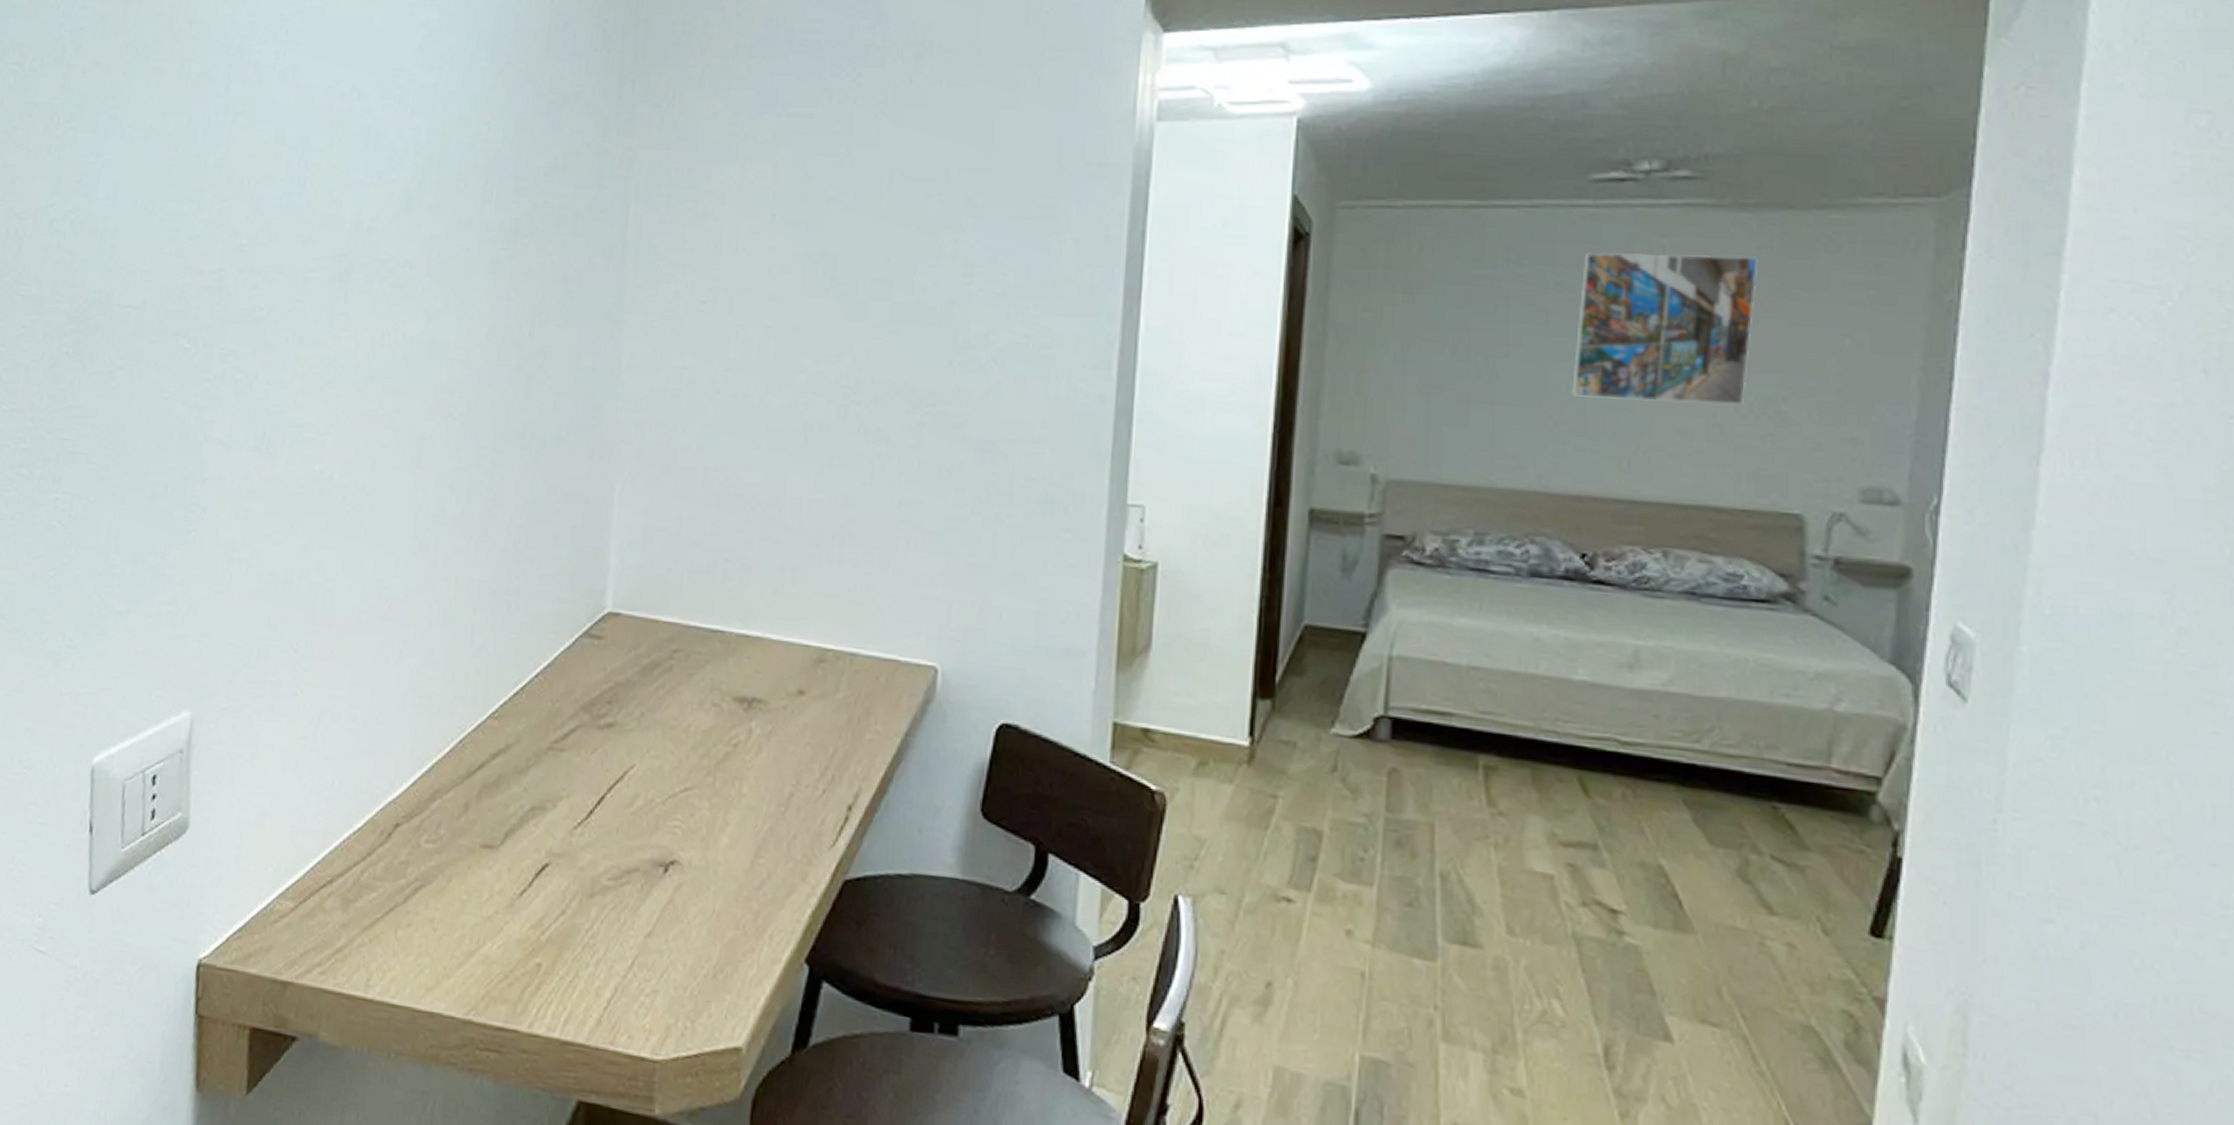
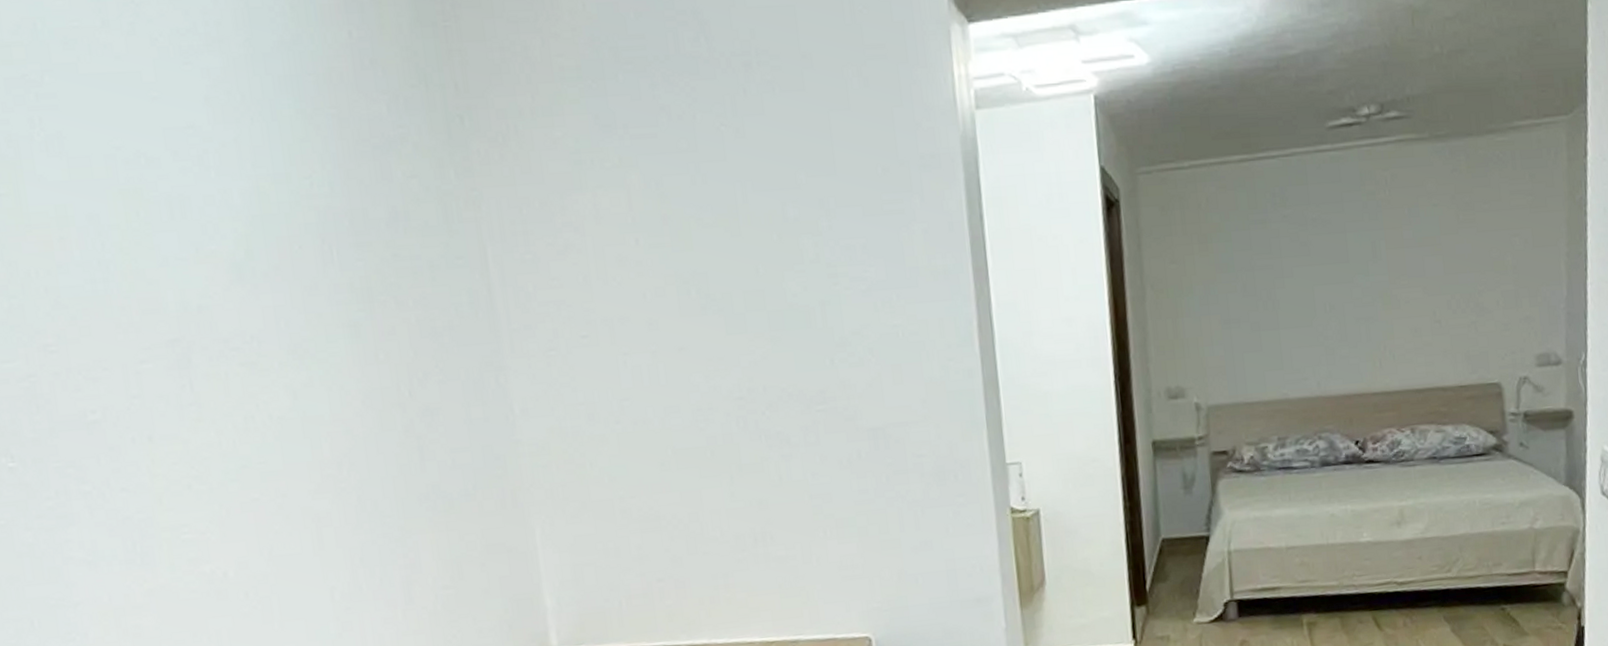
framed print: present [1570,252,1759,405] -> none [1330,179,1454,314]

